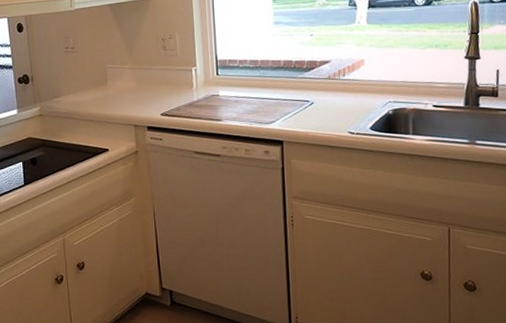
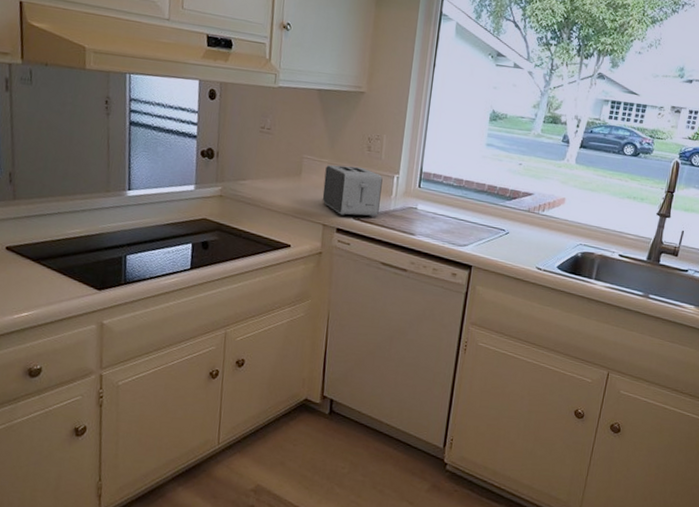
toaster: none [128,66,184,113] -> present [322,164,383,217]

